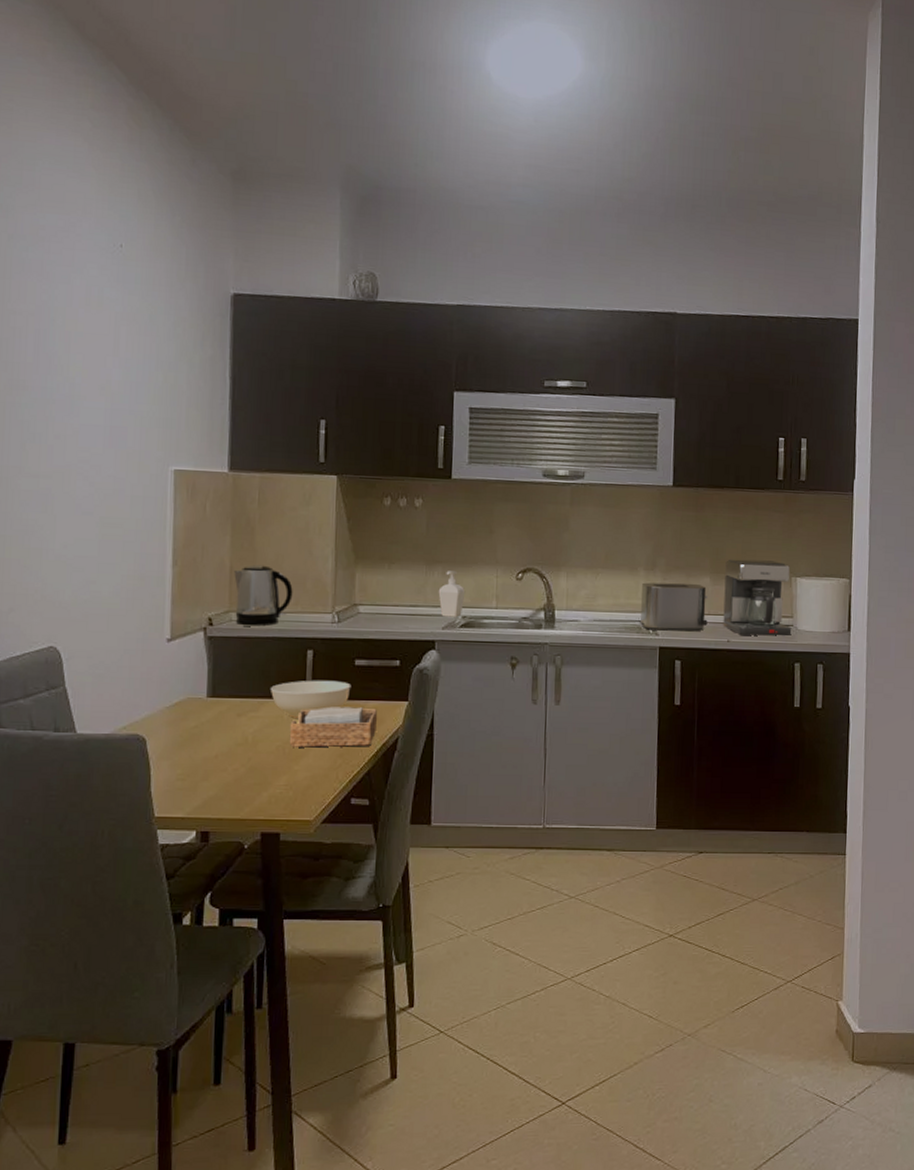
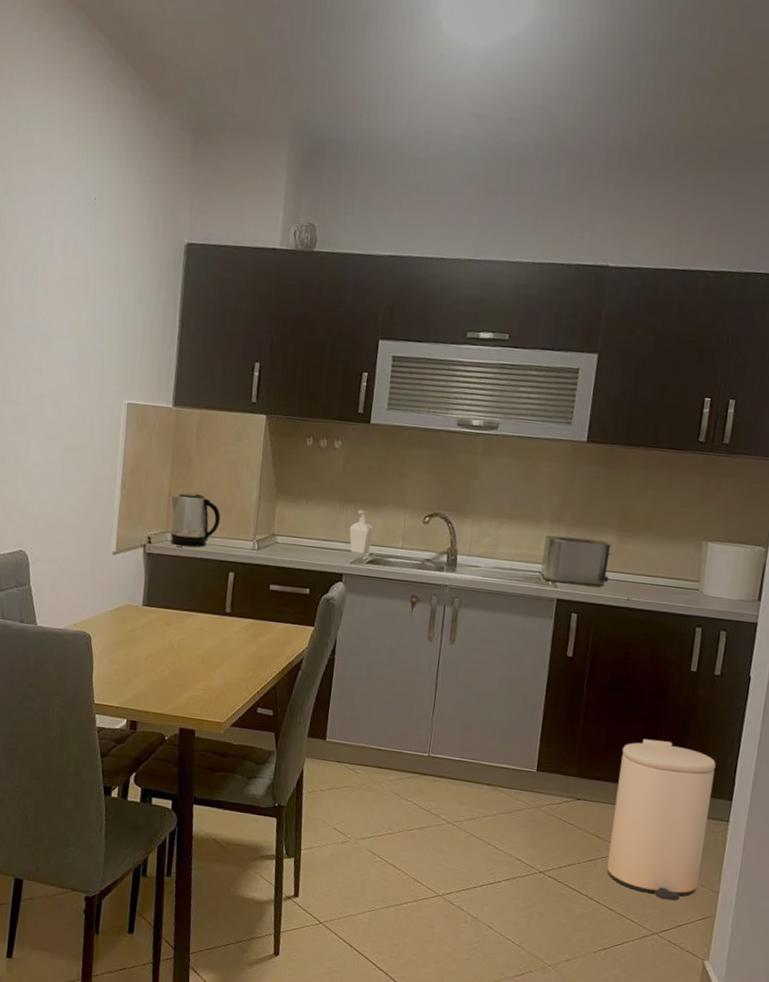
bowl: present [270,680,351,718] -> none [195,599,265,632]
napkin holder: present [289,706,378,748] -> none [208,624,286,663]
coffee maker: present [723,559,792,636] -> none [624,518,702,600]
pedal bin: none [735,781,828,944] -> present [606,739,716,901]

